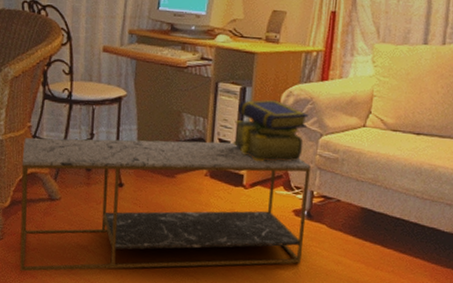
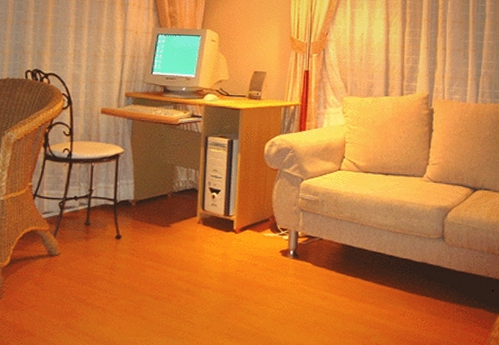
coffee table: present [20,137,311,272] -> none [18,190,294,330]
stack of books: present [233,99,309,162] -> none [223,150,290,207]

